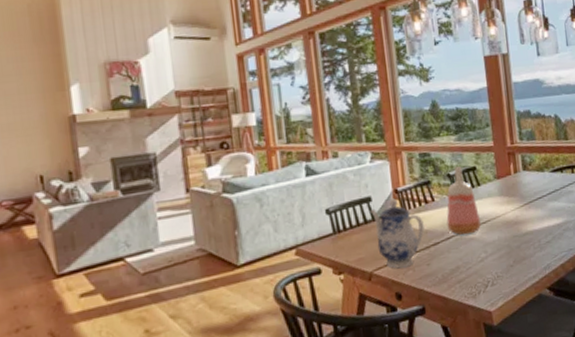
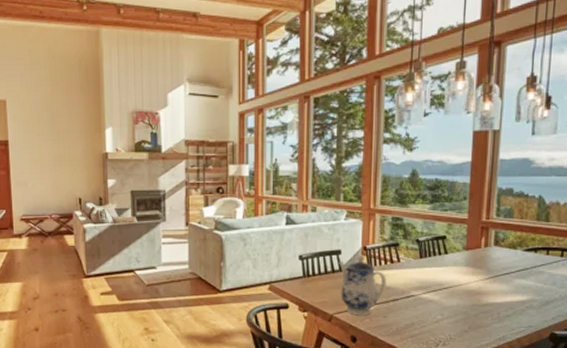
vase: present [446,166,482,235] -> none [408,233,443,297]

